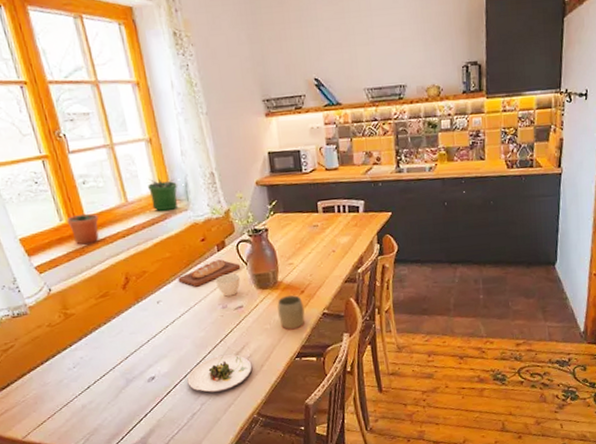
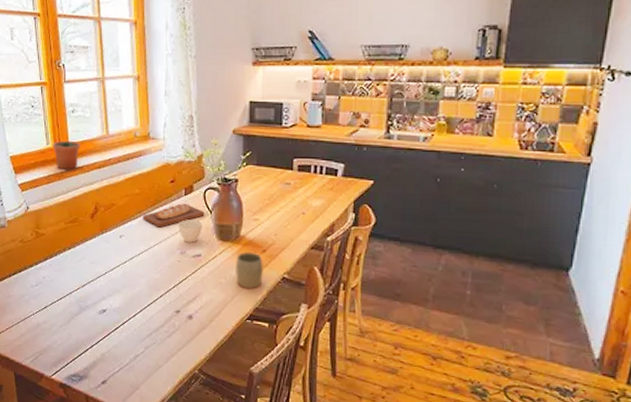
planter: present [147,178,181,211] -> none [129,114,160,148]
salad plate: present [187,354,253,393] -> none [136,301,201,339]

